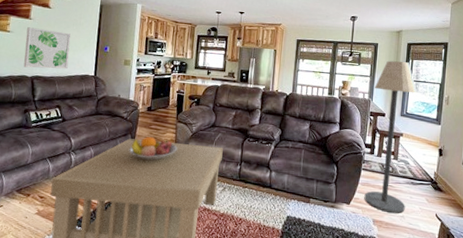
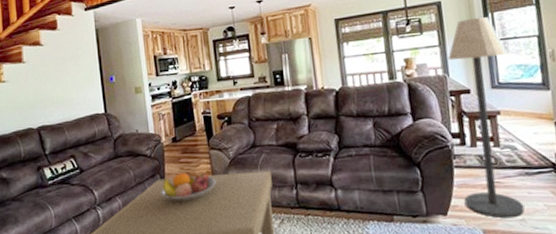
wall art: present [23,27,71,69] -> none [22,69,74,119]

